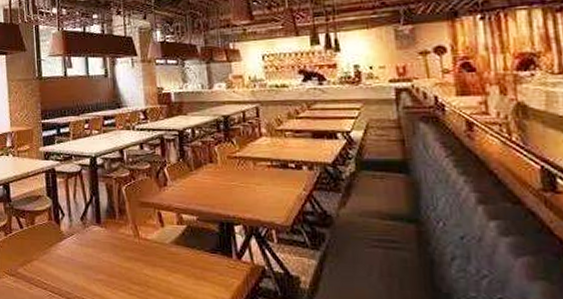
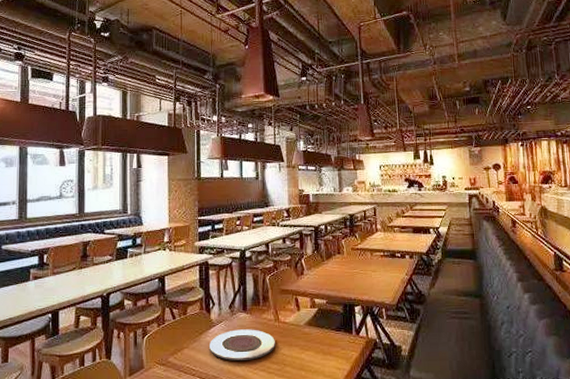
plate: none [61,244,136,278] -> present [210,329,275,361]

